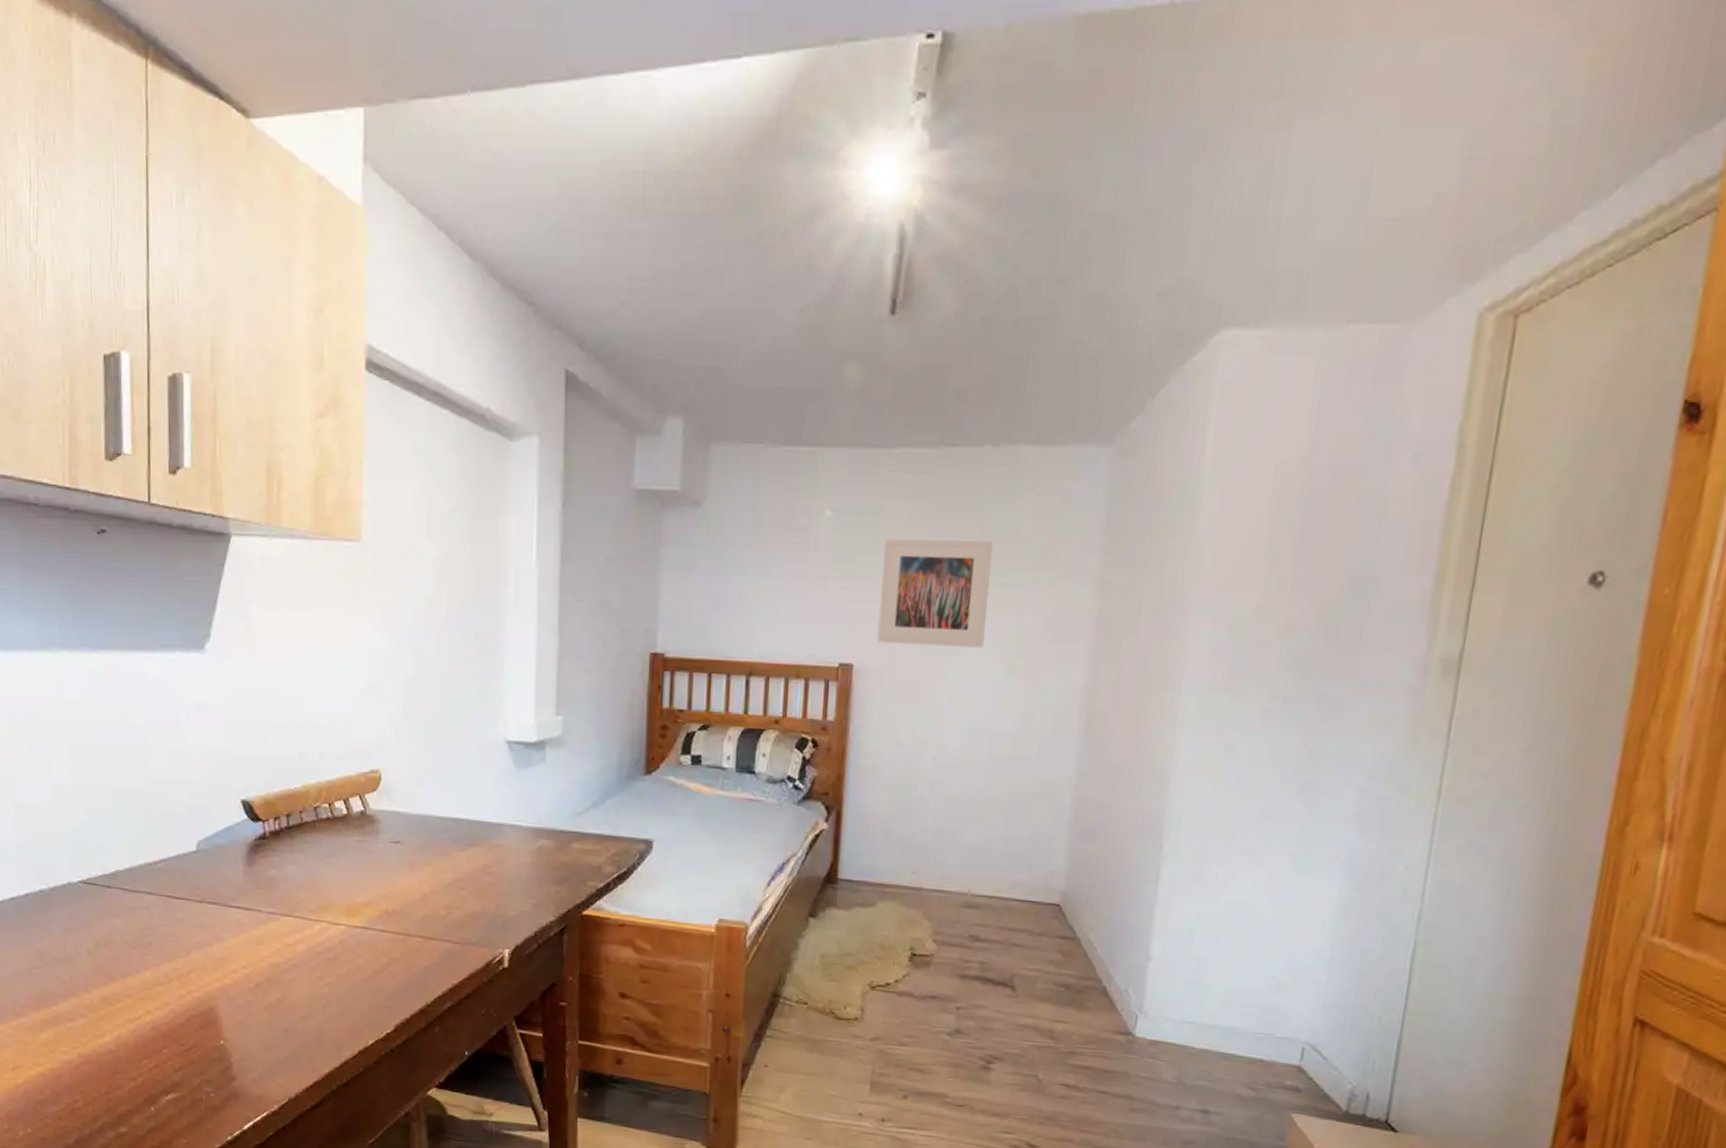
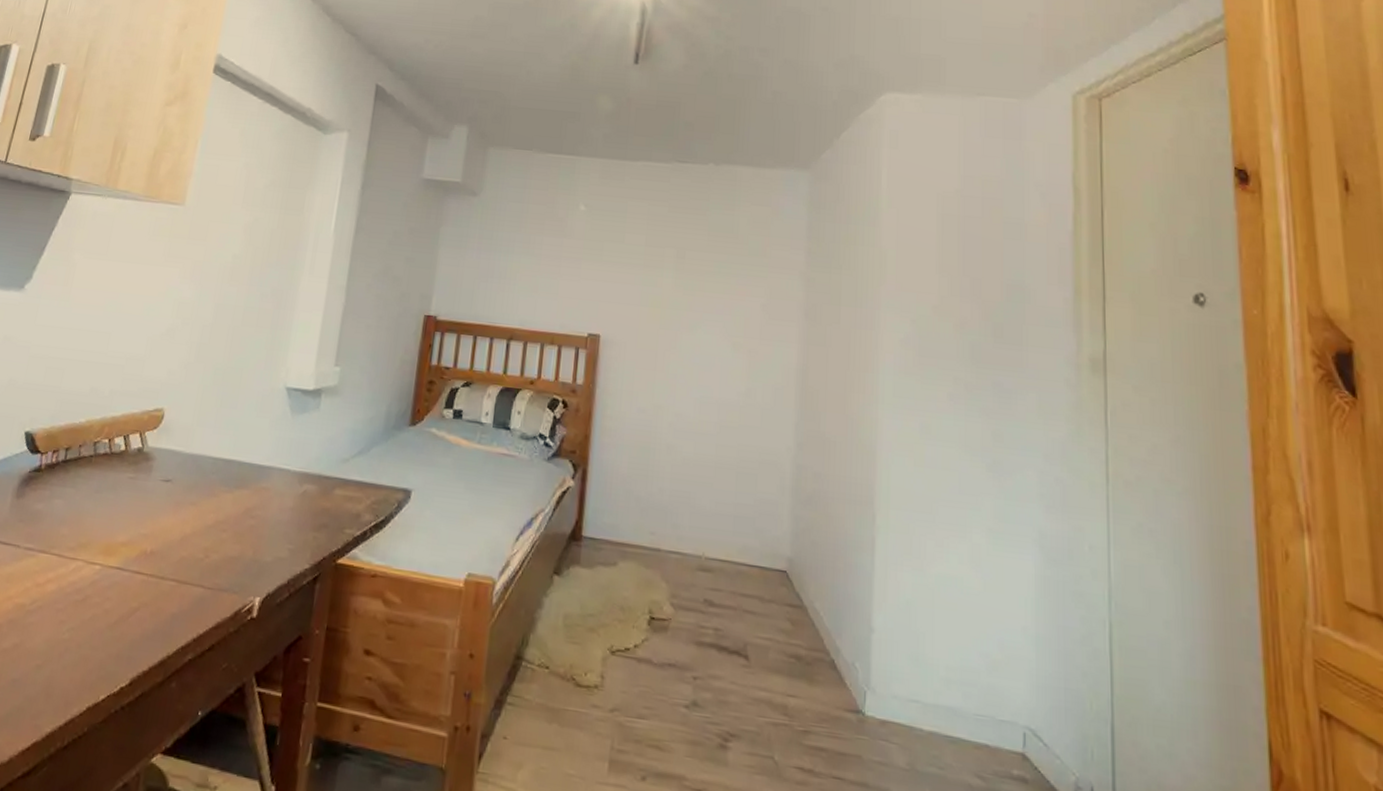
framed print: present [877,539,994,648] -> none [621,231,718,327]

